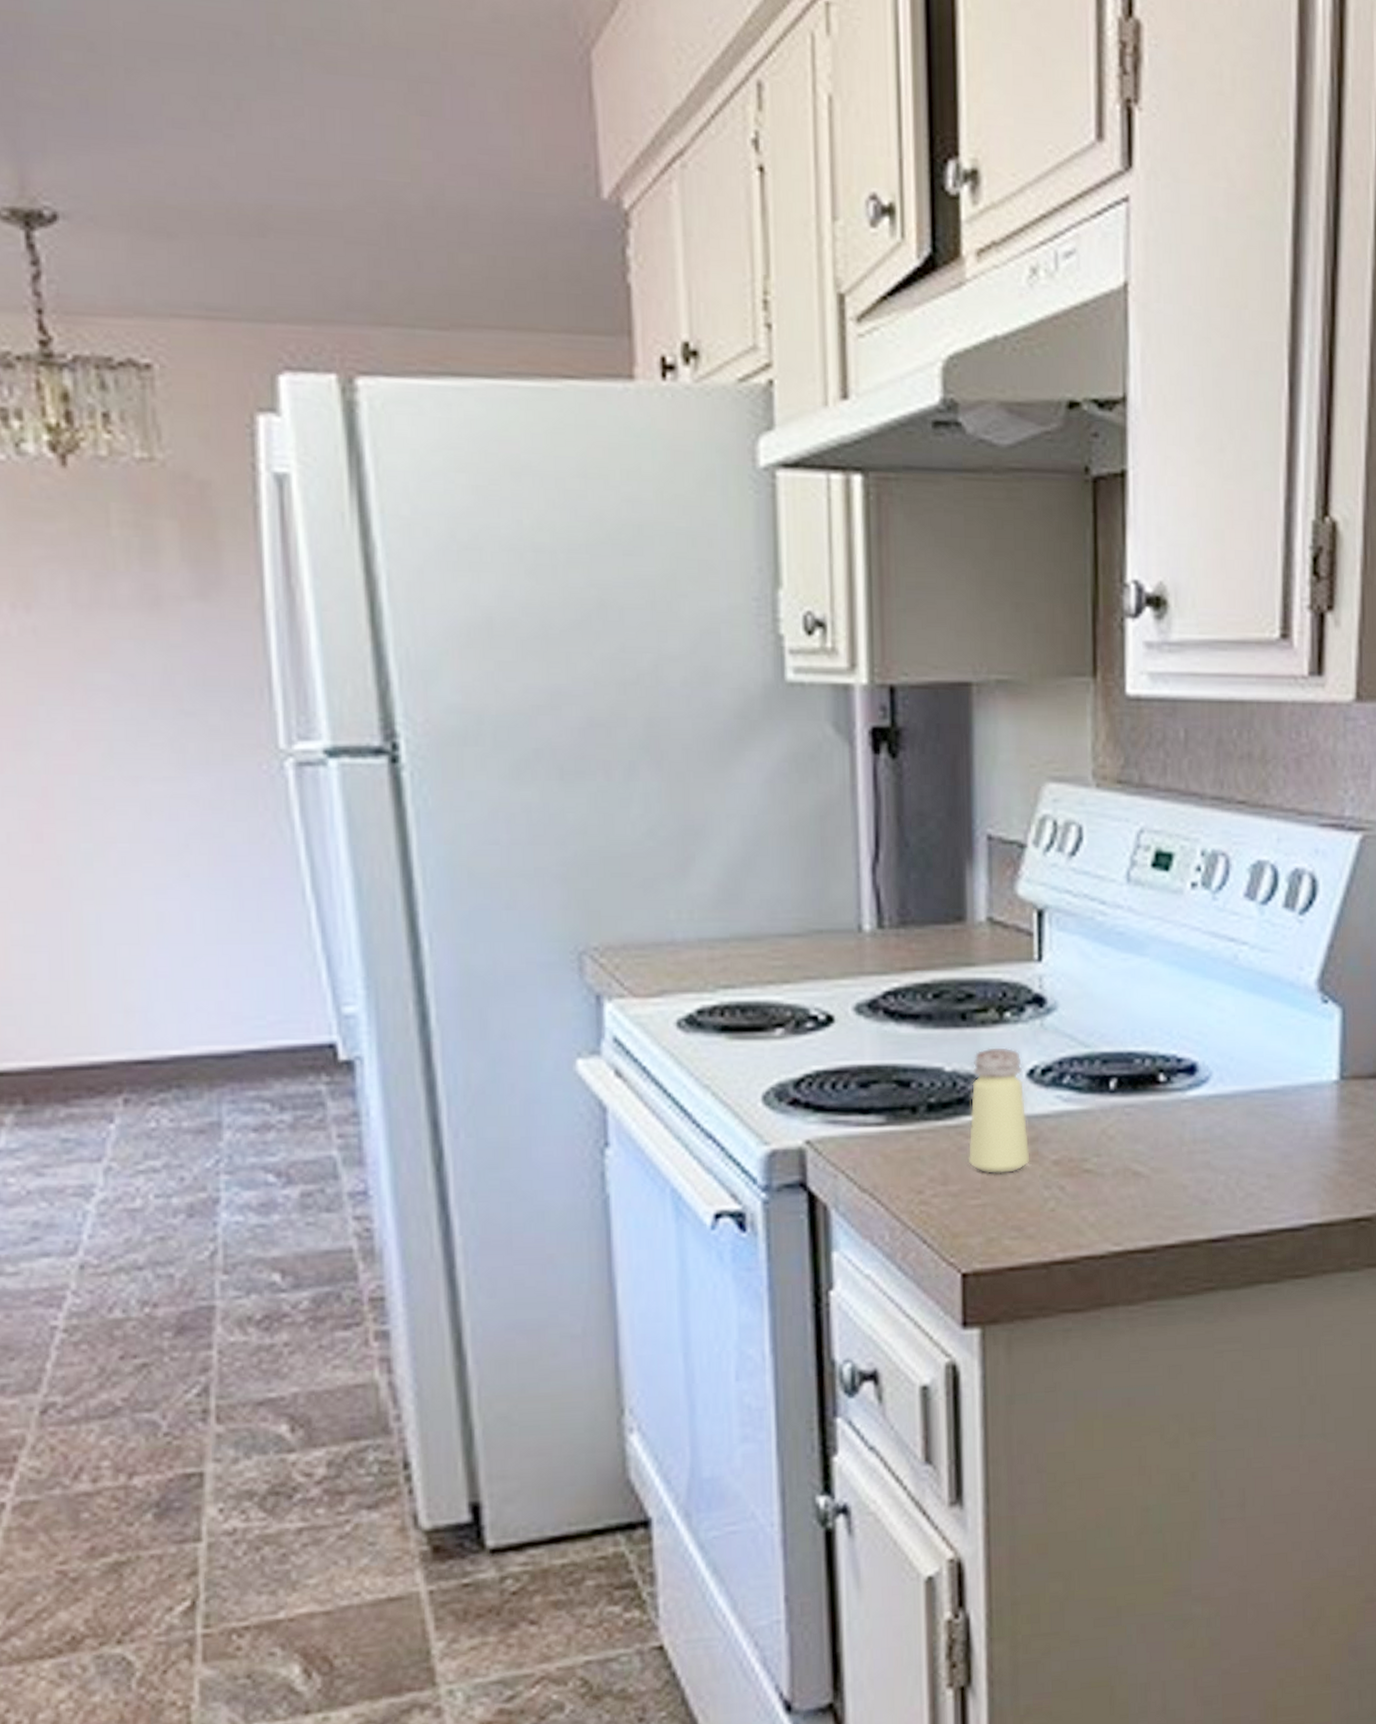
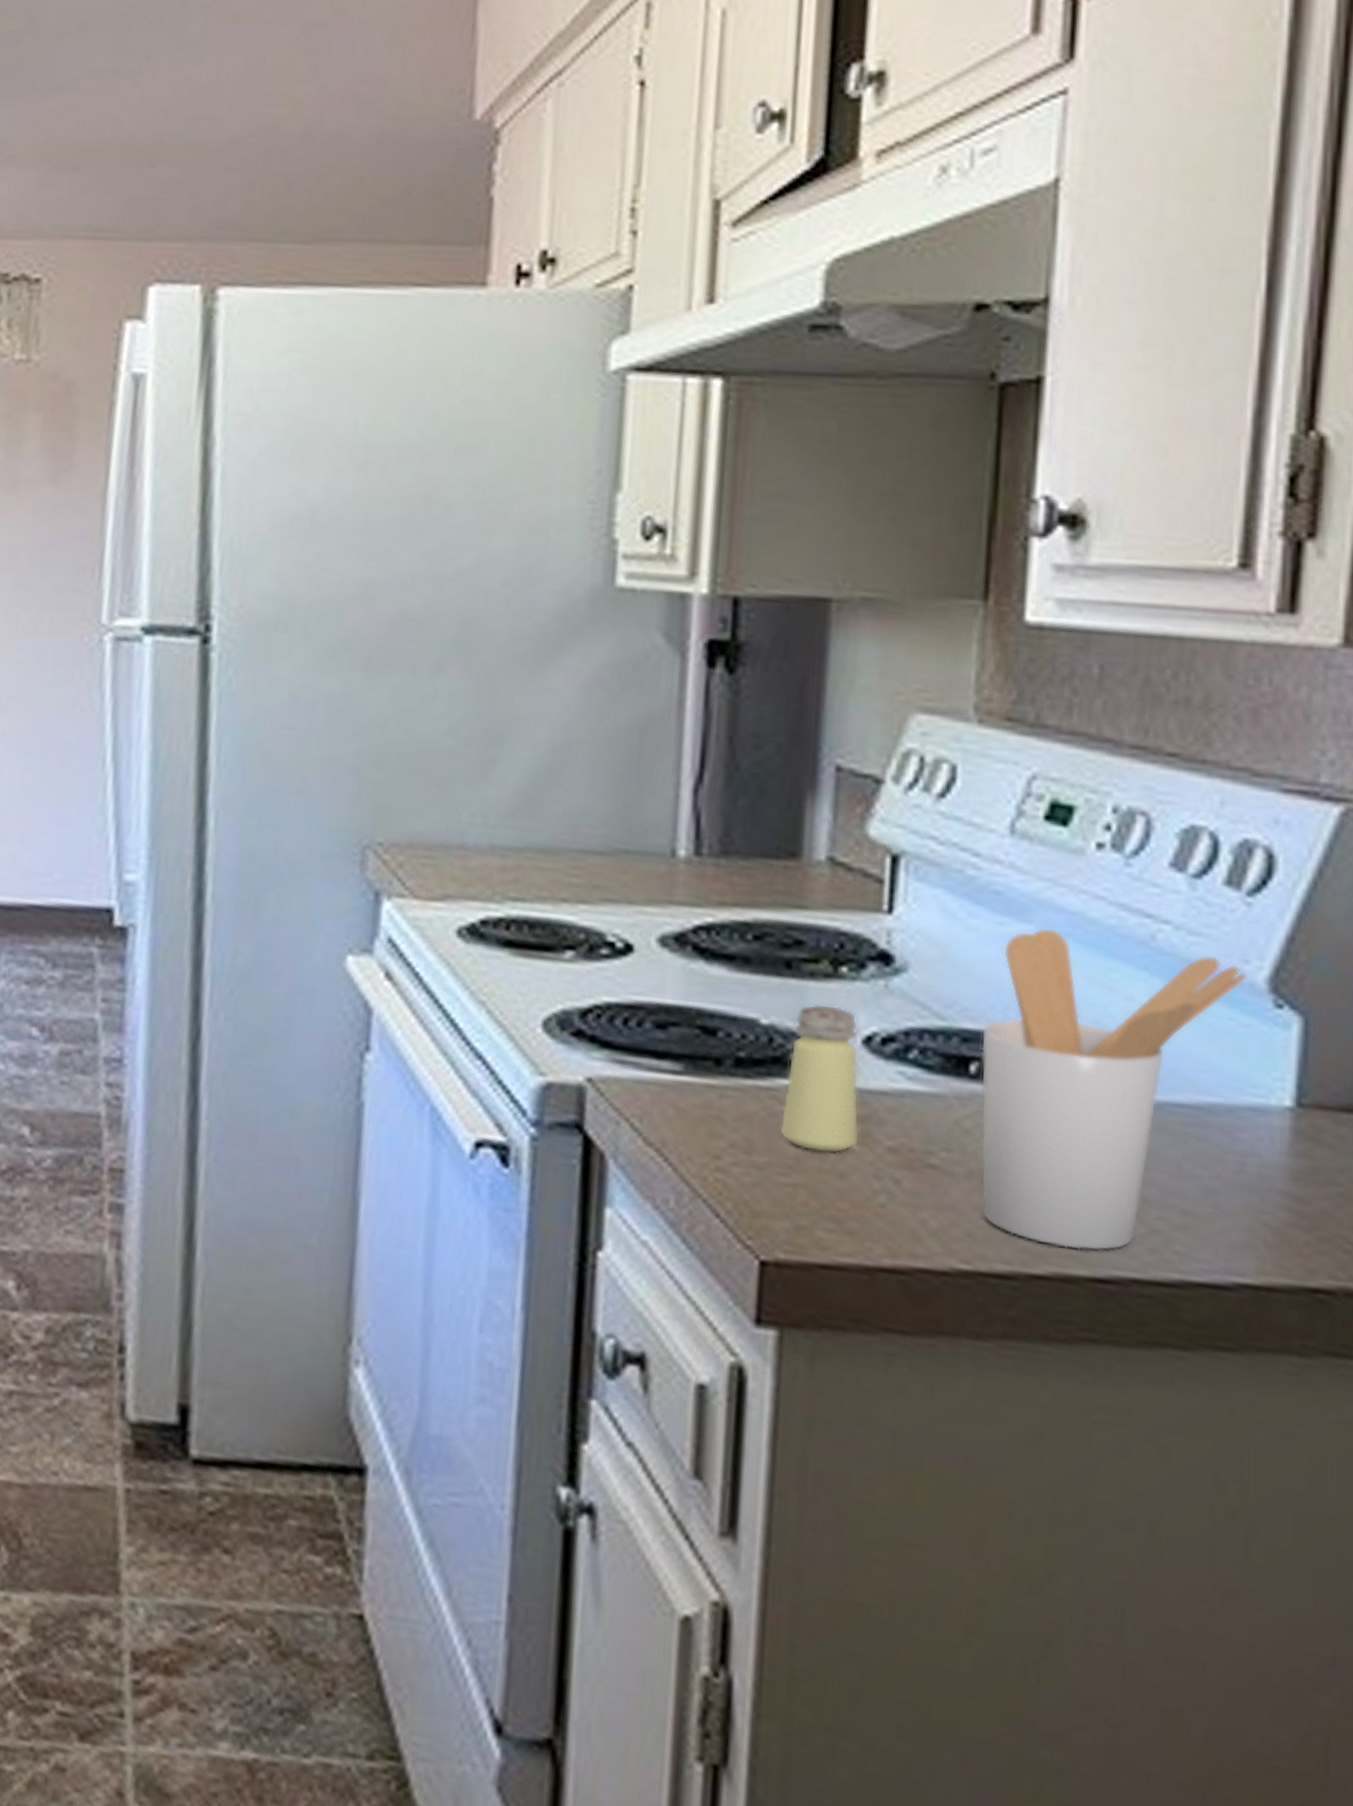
utensil holder: none [1117,959,1303,1220] -> present [981,928,1248,1251]

